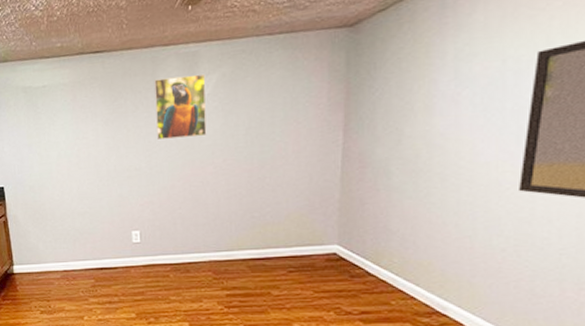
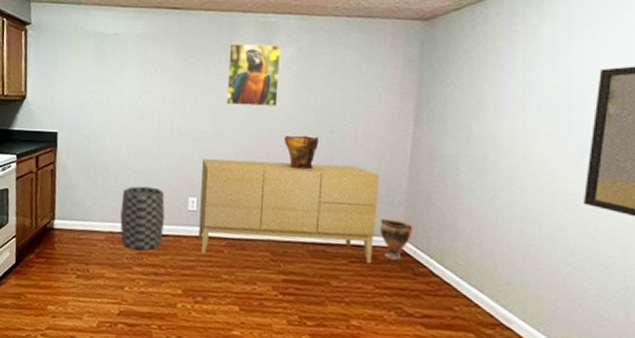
trash can: none [70,226,113,283] -> present [120,186,165,251]
sideboard: none [141,182,313,280] -> present [198,159,380,263]
decorative urn: none [217,159,250,193] -> present [284,135,319,170]
vase: none [315,227,349,265] -> present [380,218,414,260]

